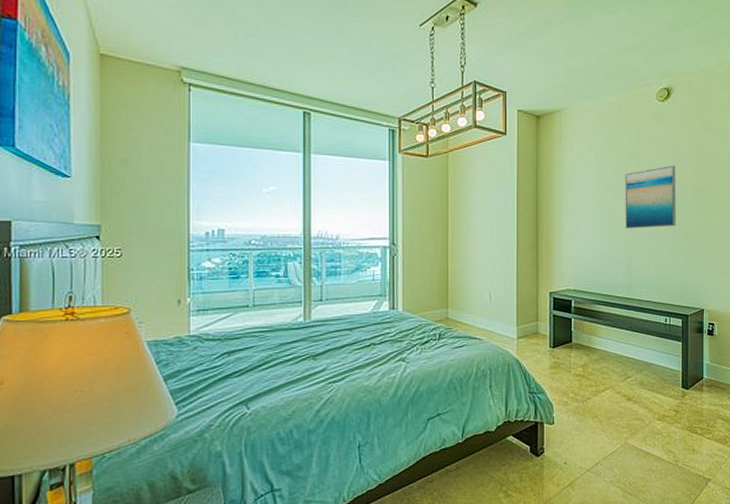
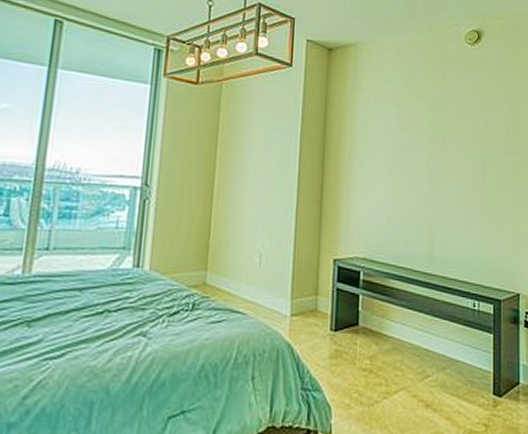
wall art: present [625,165,676,229] -> none [427,117,487,190]

